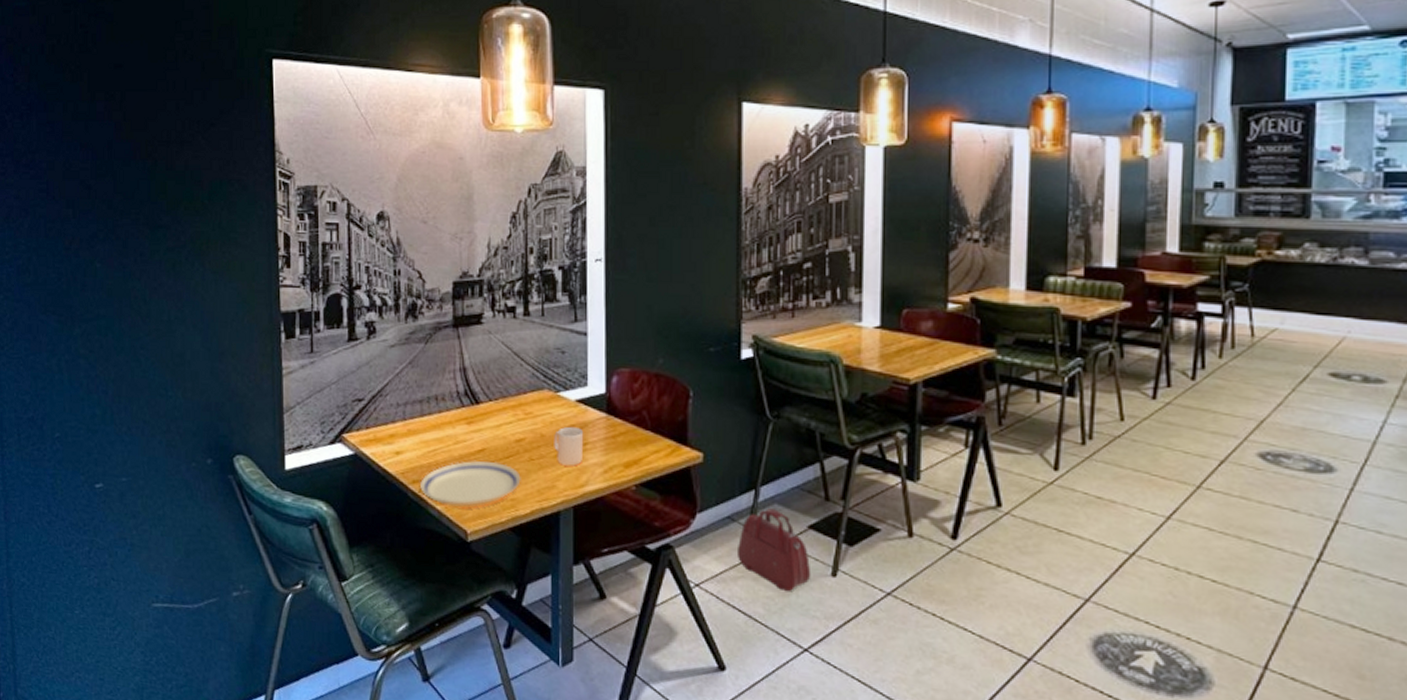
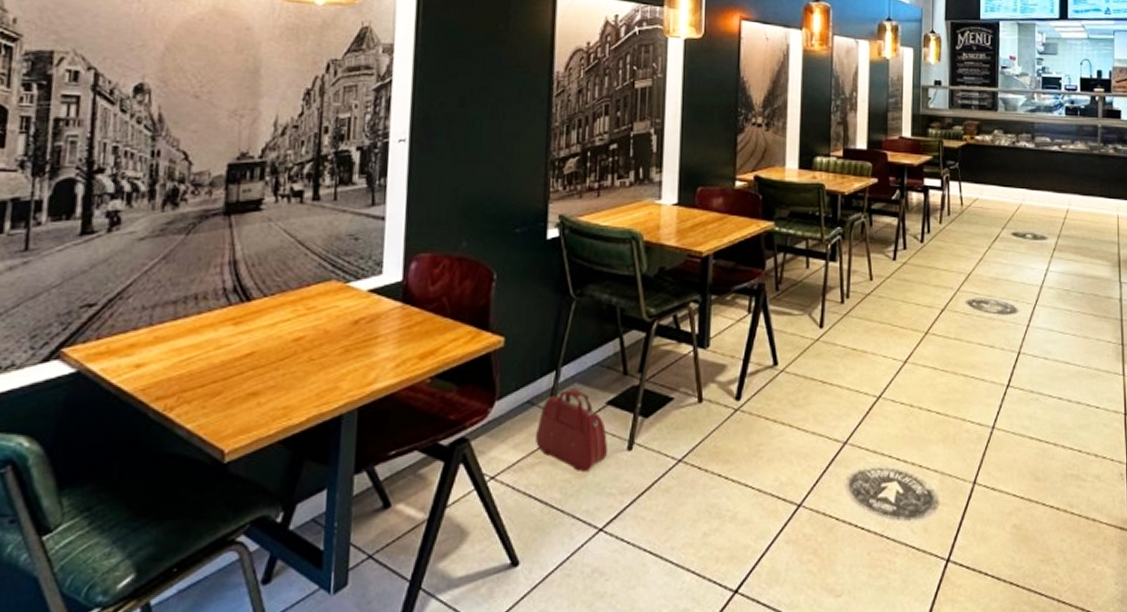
plate: present [420,460,521,508] -> none [166,365,297,425]
cup: present [554,426,584,467] -> none [339,319,376,363]

